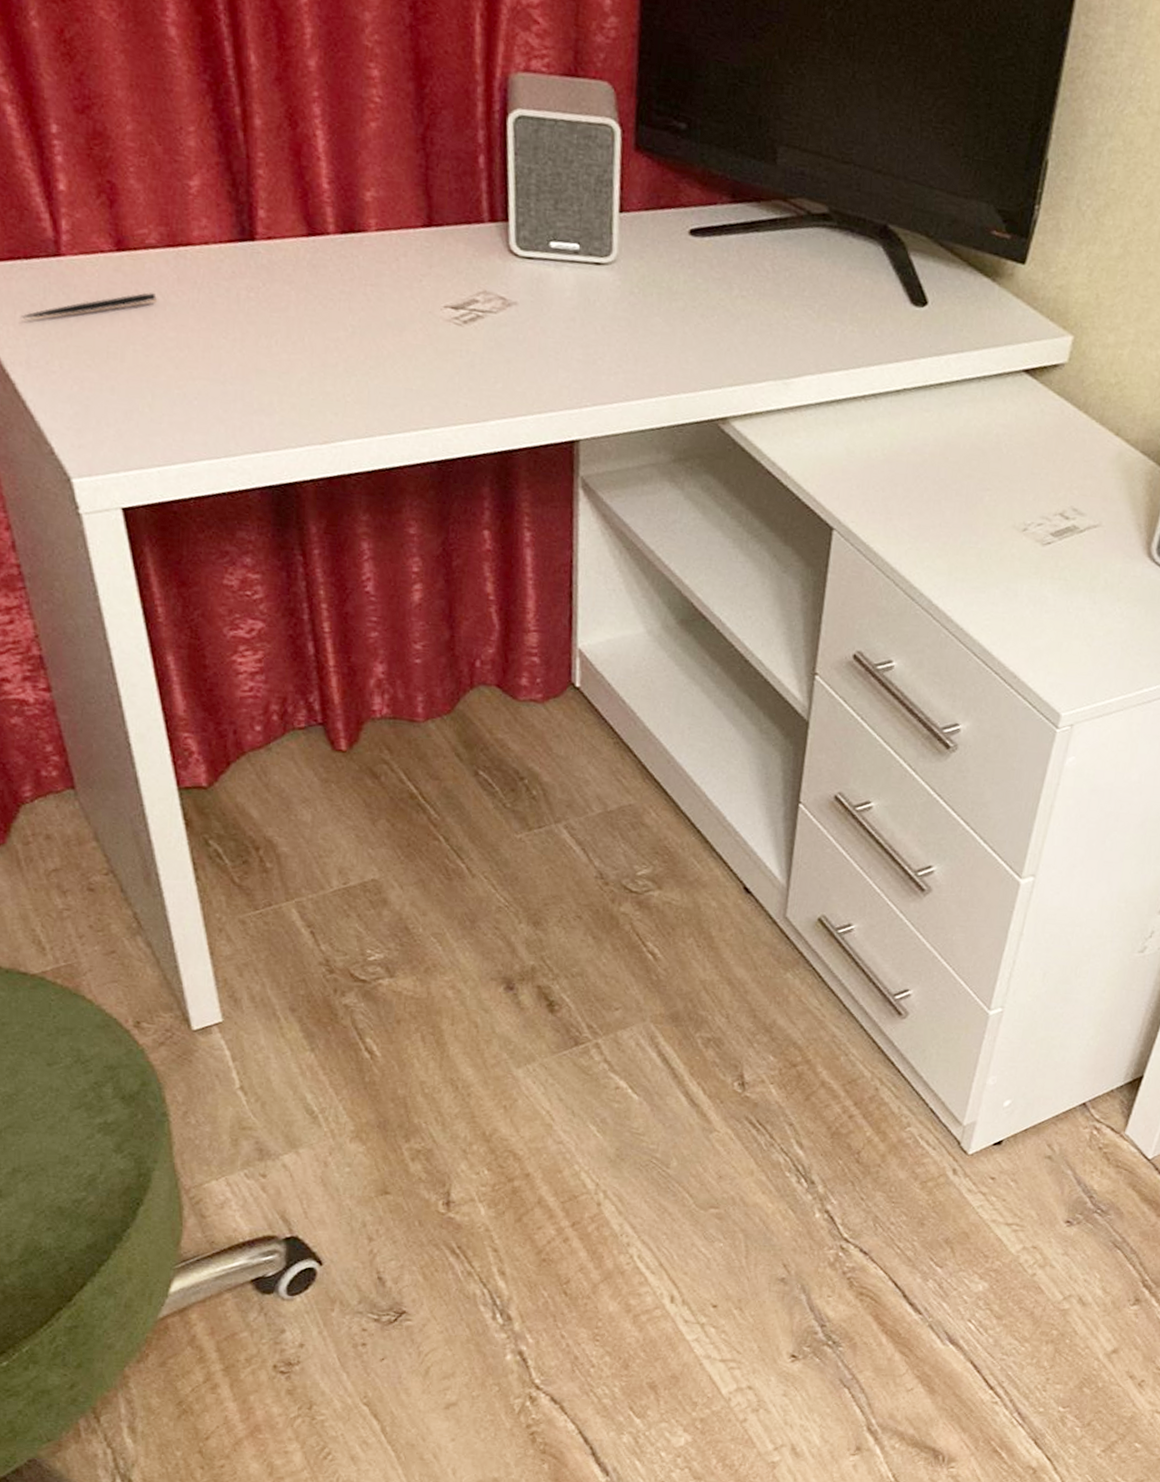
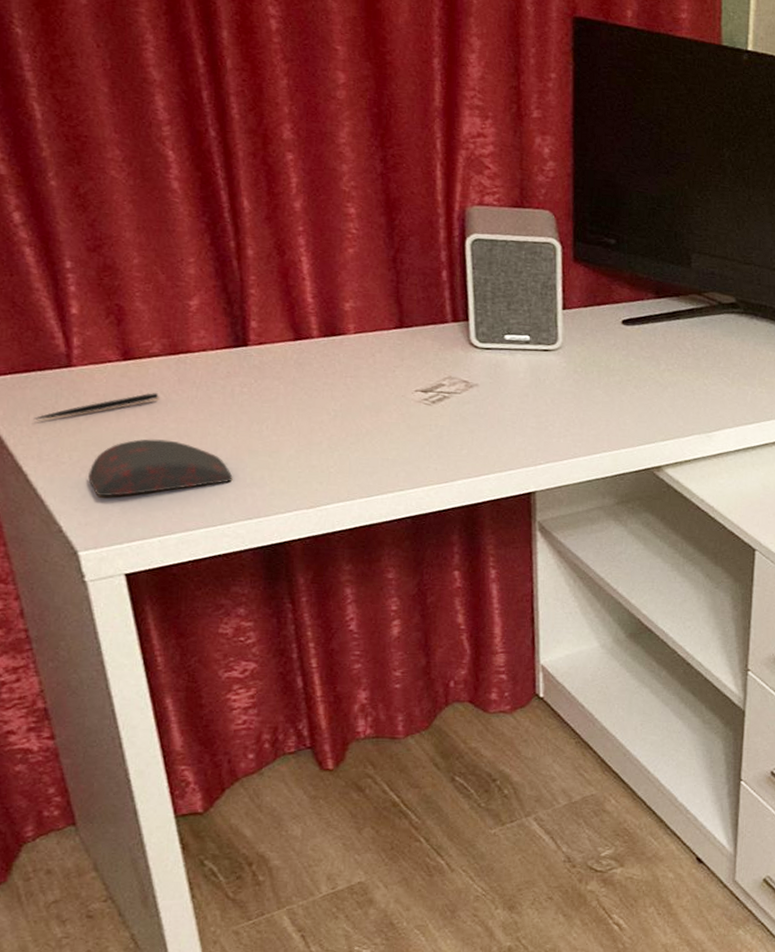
computer mouse: none [81,348,239,415] -> present [88,439,233,497]

